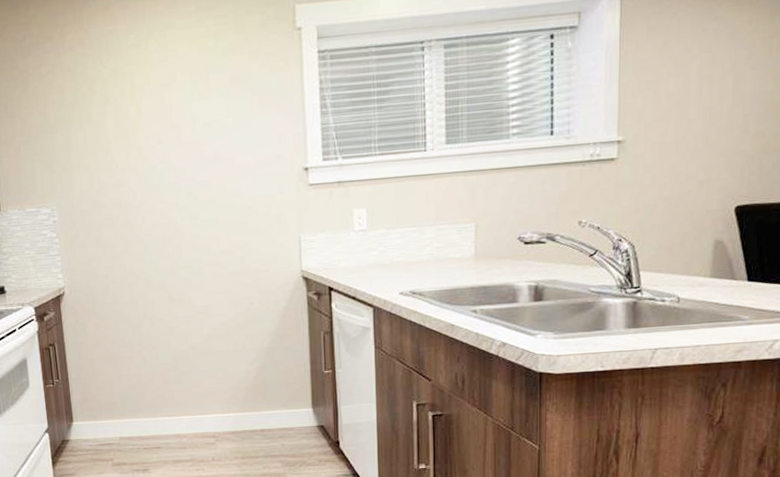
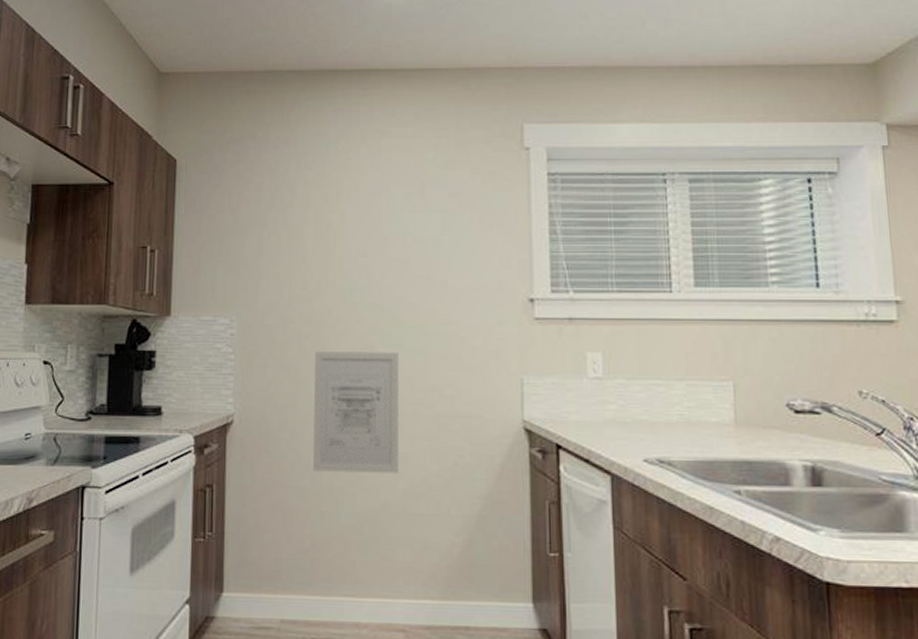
wall art: none [126,224,202,326] -> present [313,351,399,473]

